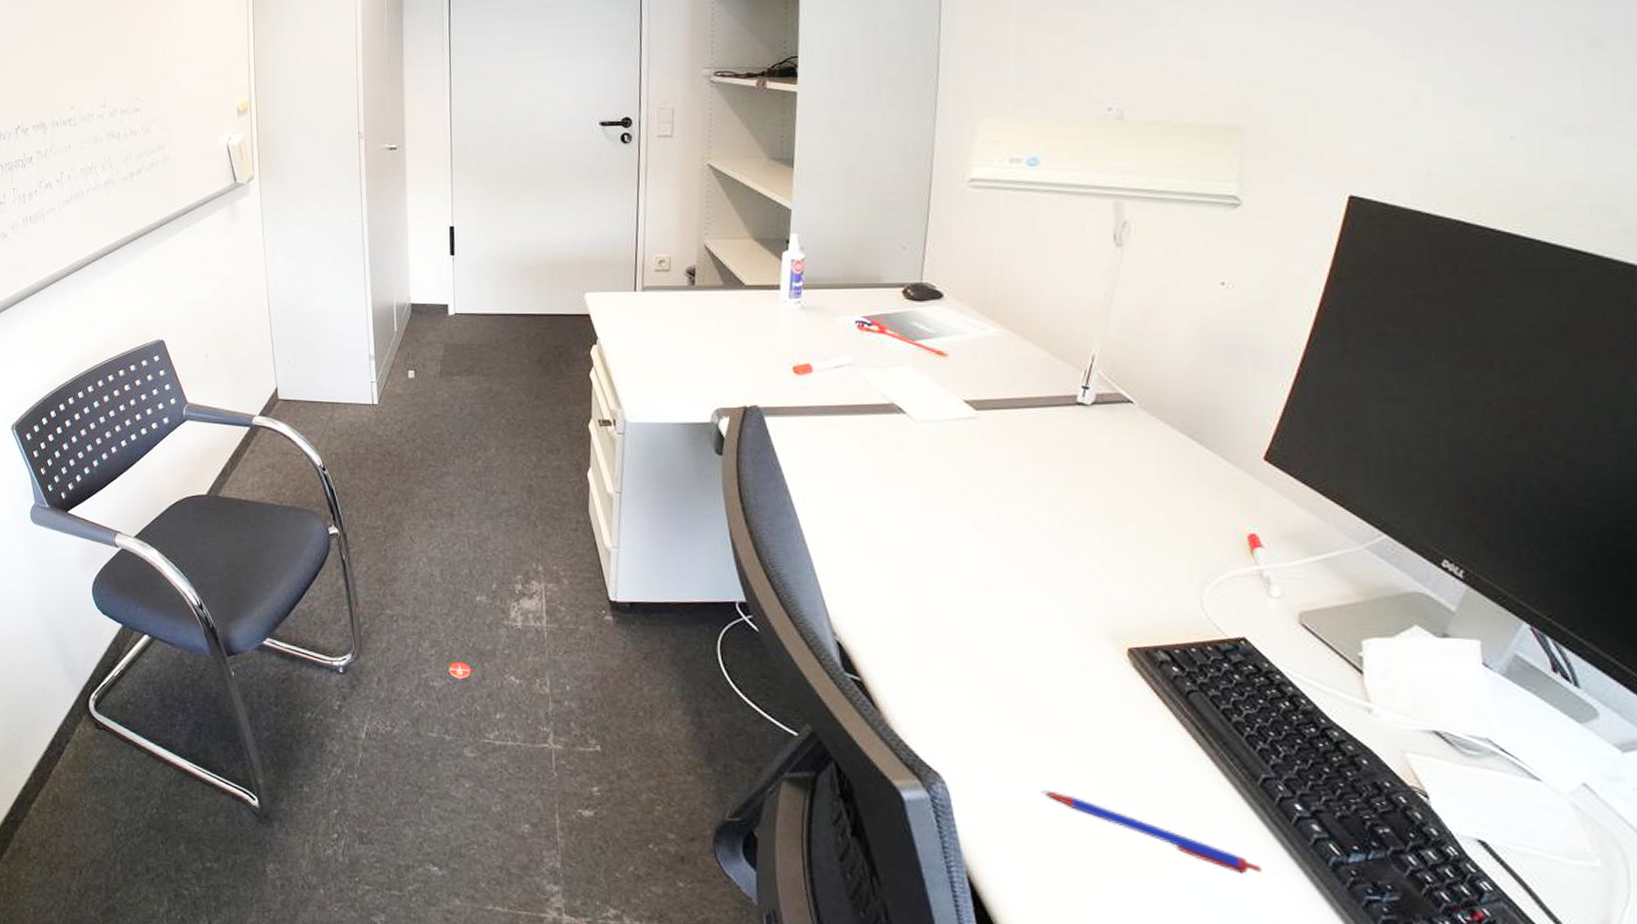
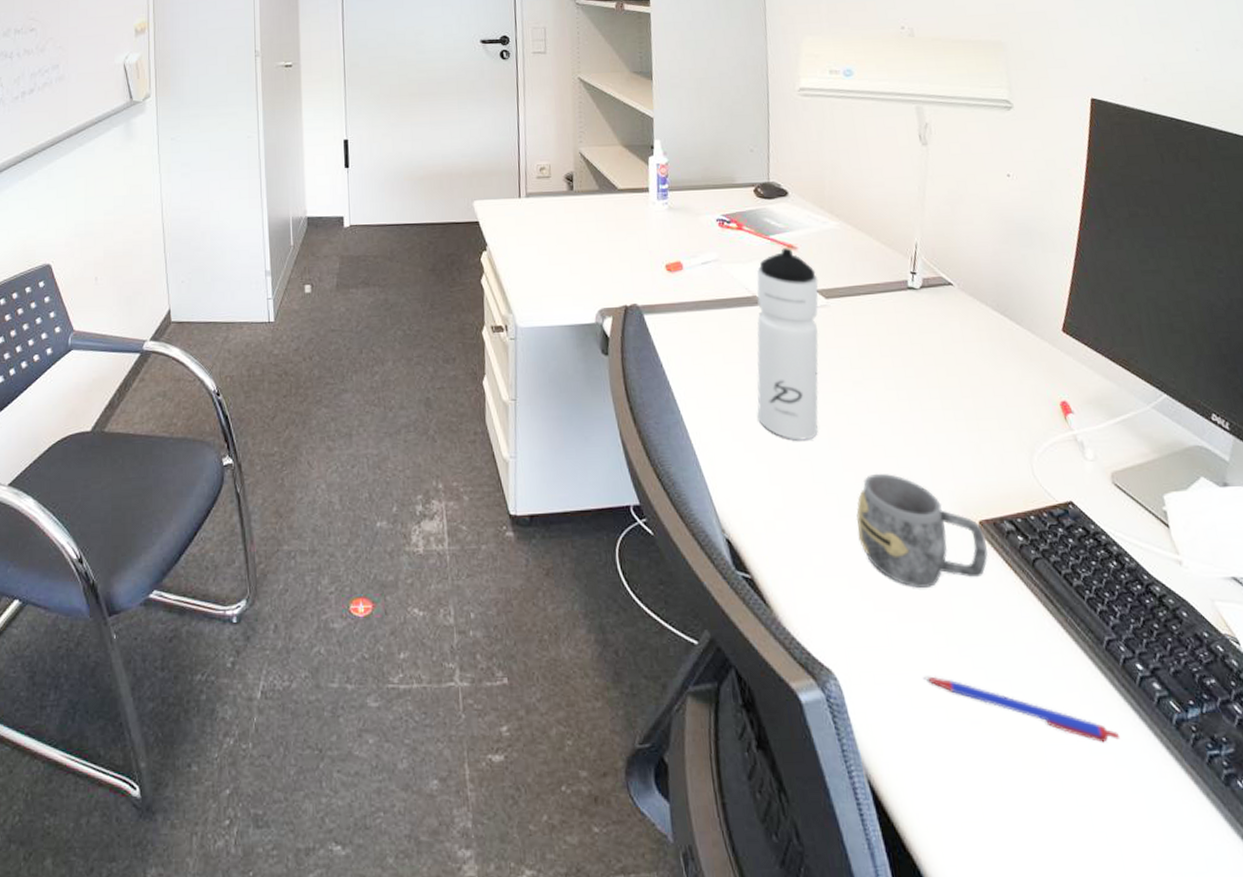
water bottle: none [883,355,969,553] -> present [756,248,819,441]
mug: none [984,591,1135,707] -> present [856,473,989,588]

